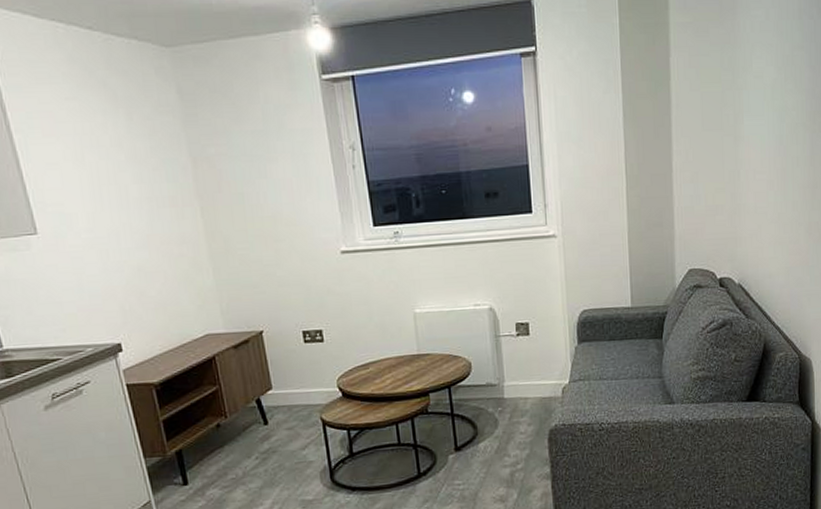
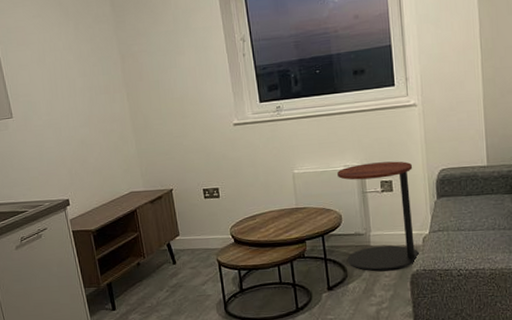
side table: none [467,300,559,427] -> present [337,161,420,271]

